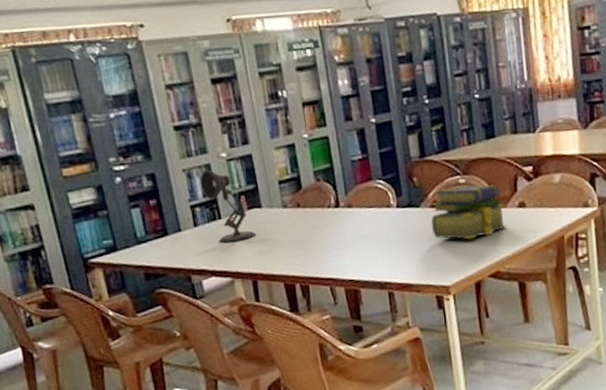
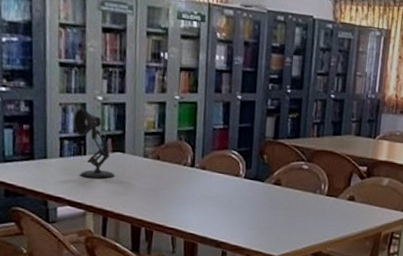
stack of books: present [431,184,507,240] -> none [271,170,338,219]

